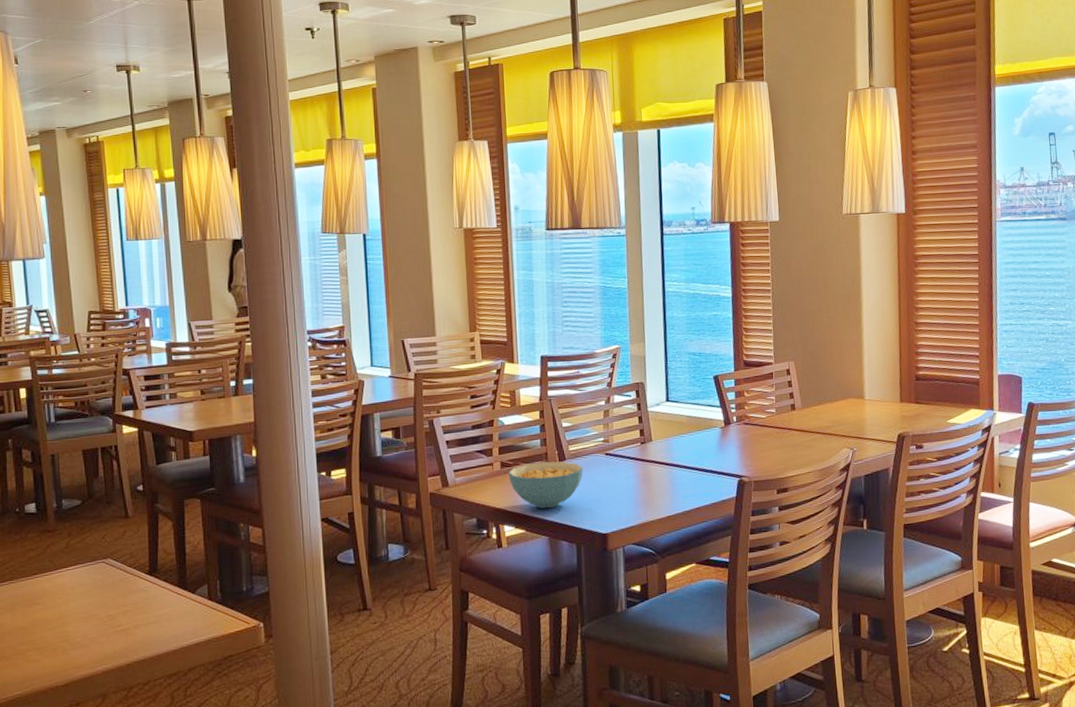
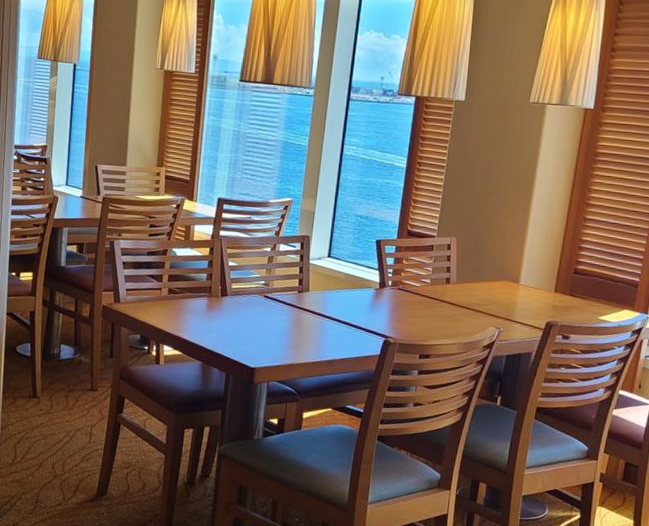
cereal bowl: present [508,461,583,509] -> none [173,293,242,337]

